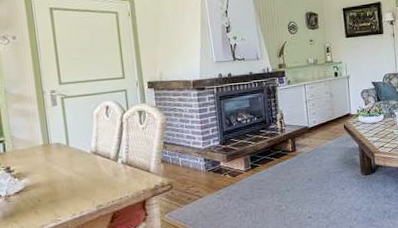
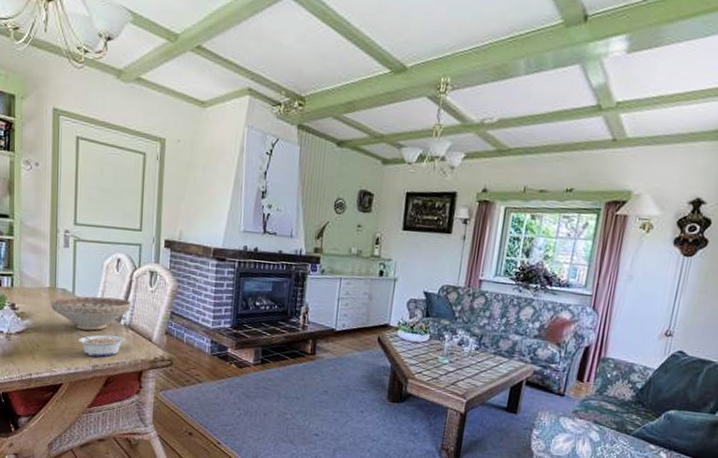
decorative bowl: none [46,140,126,177] -> present [51,296,131,331]
legume: none [75,173,125,198] -> present [75,333,126,357]

